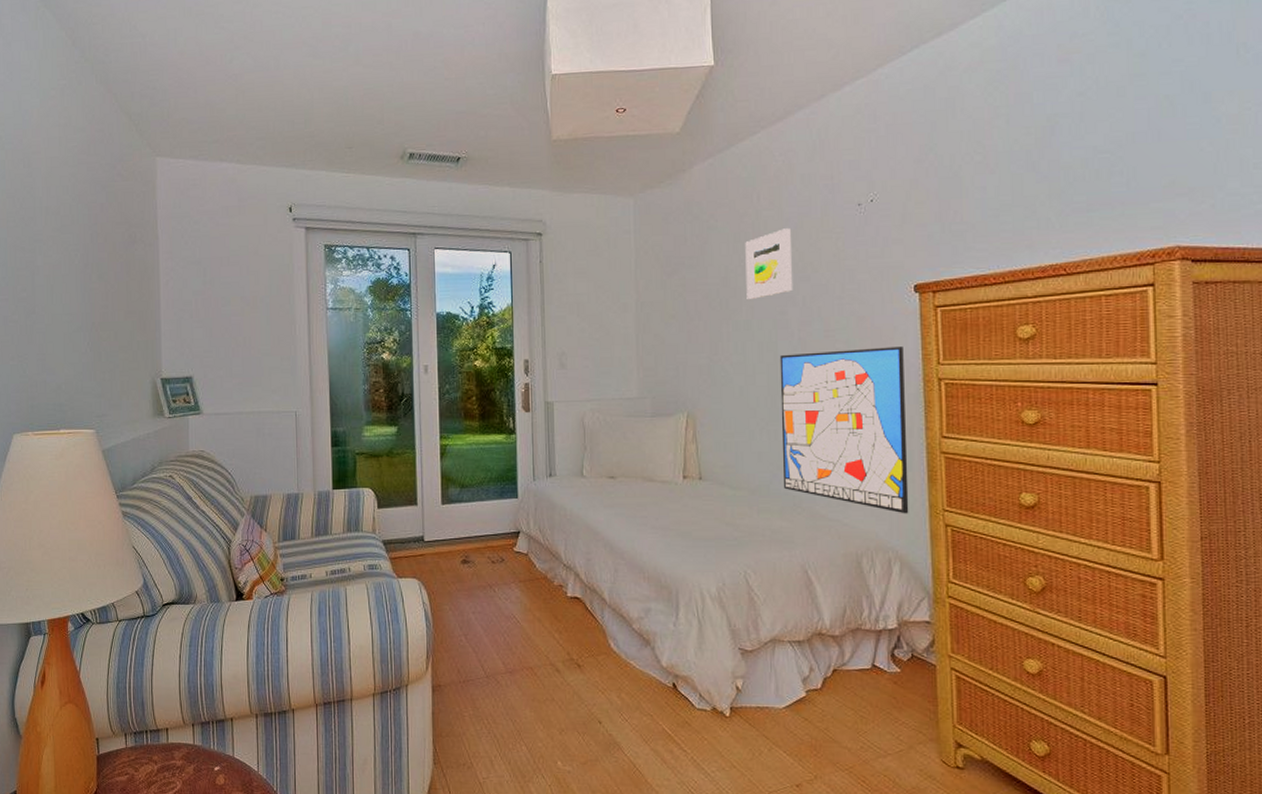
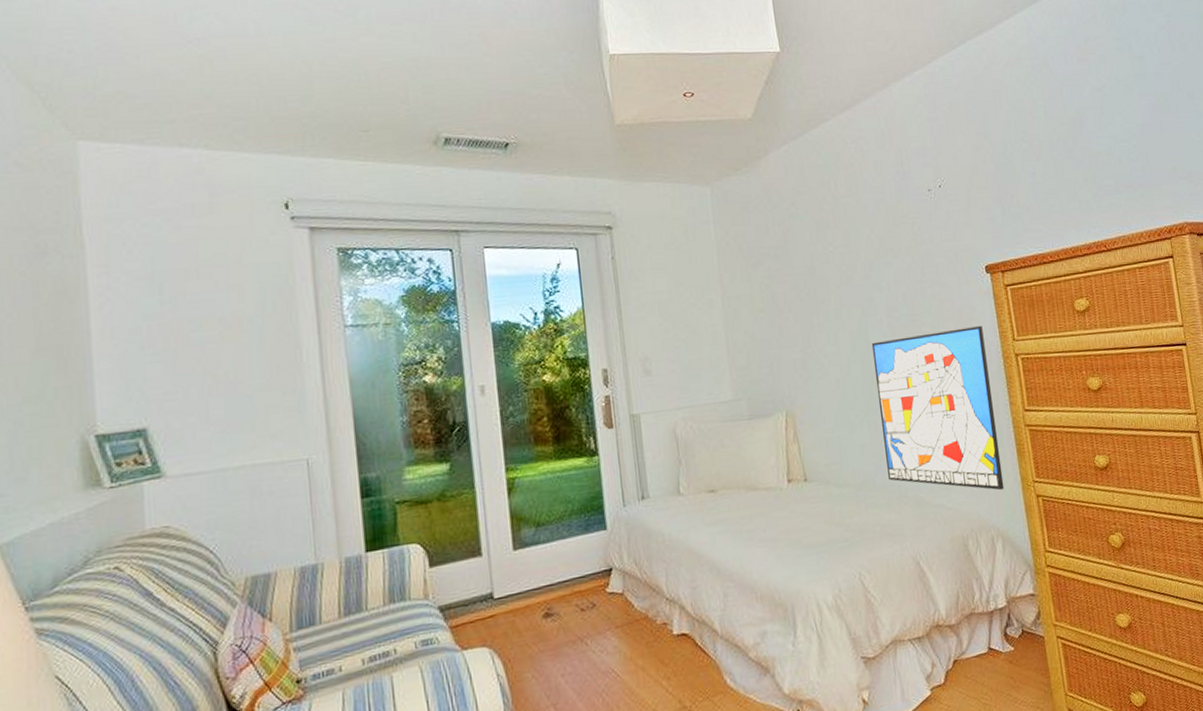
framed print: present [745,228,792,299] -> none [827,215,877,288]

